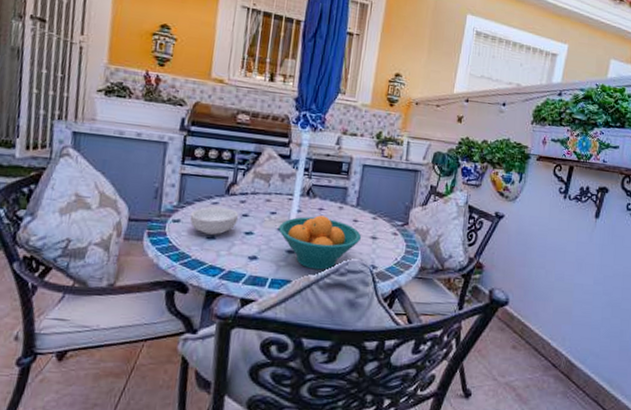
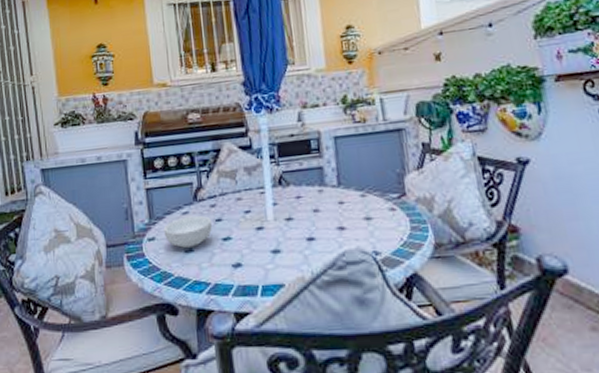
fruit bowl: present [279,215,362,270] -> none [257,204,354,268]

